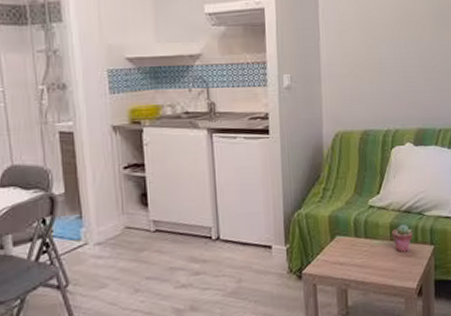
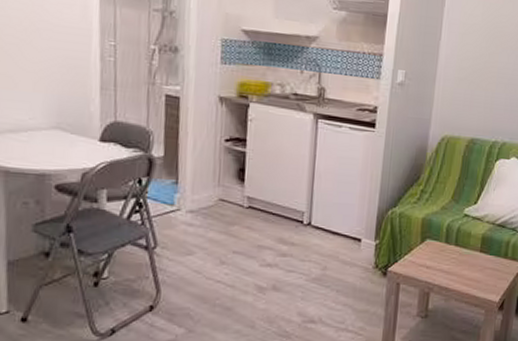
potted succulent: present [392,224,412,252] -> none [483,237,503,265]

